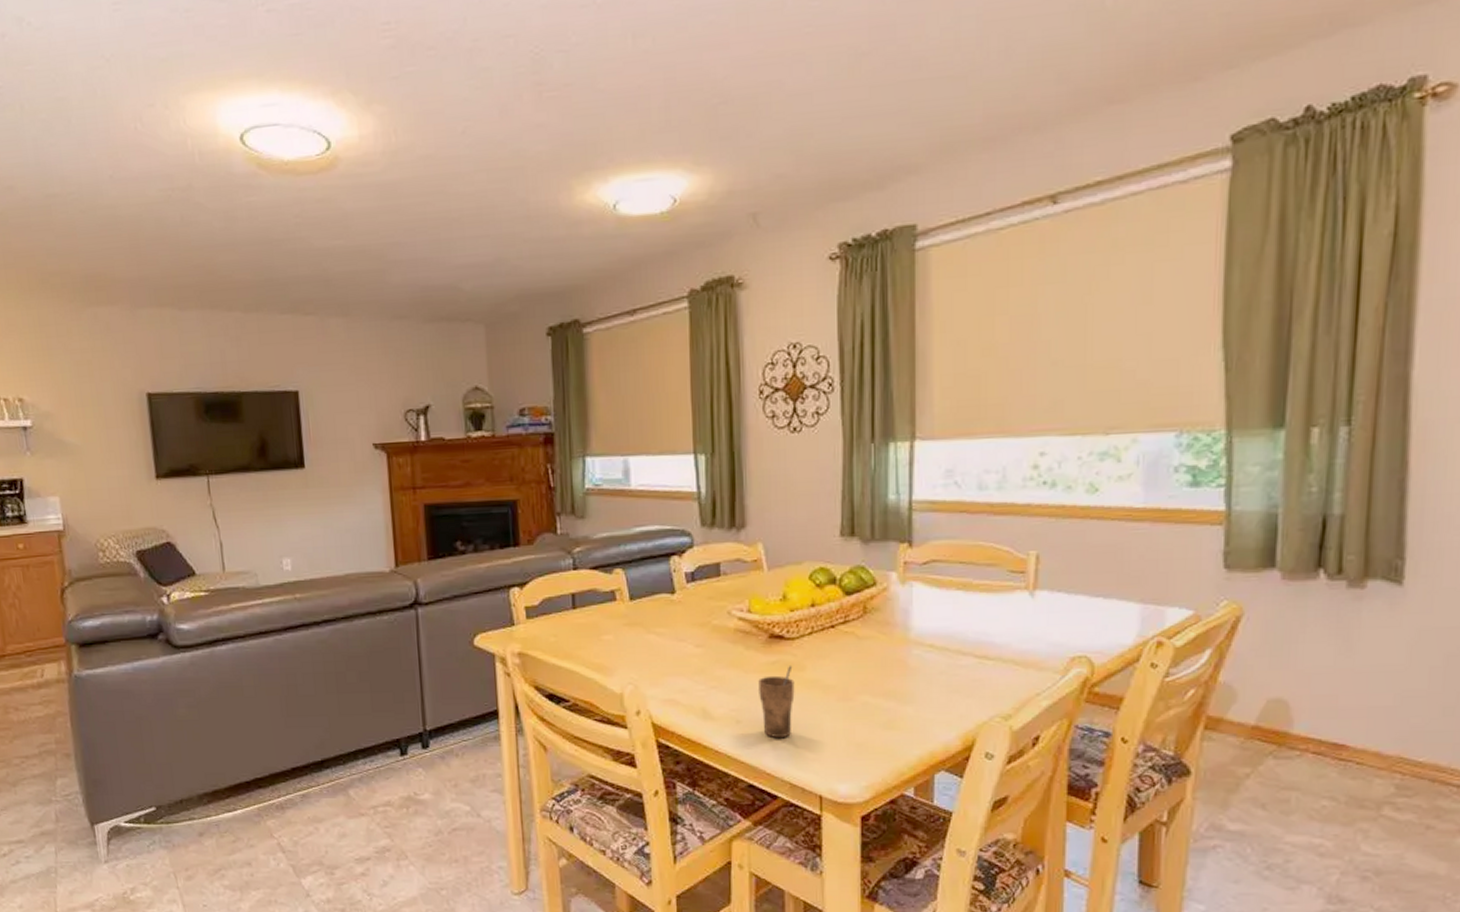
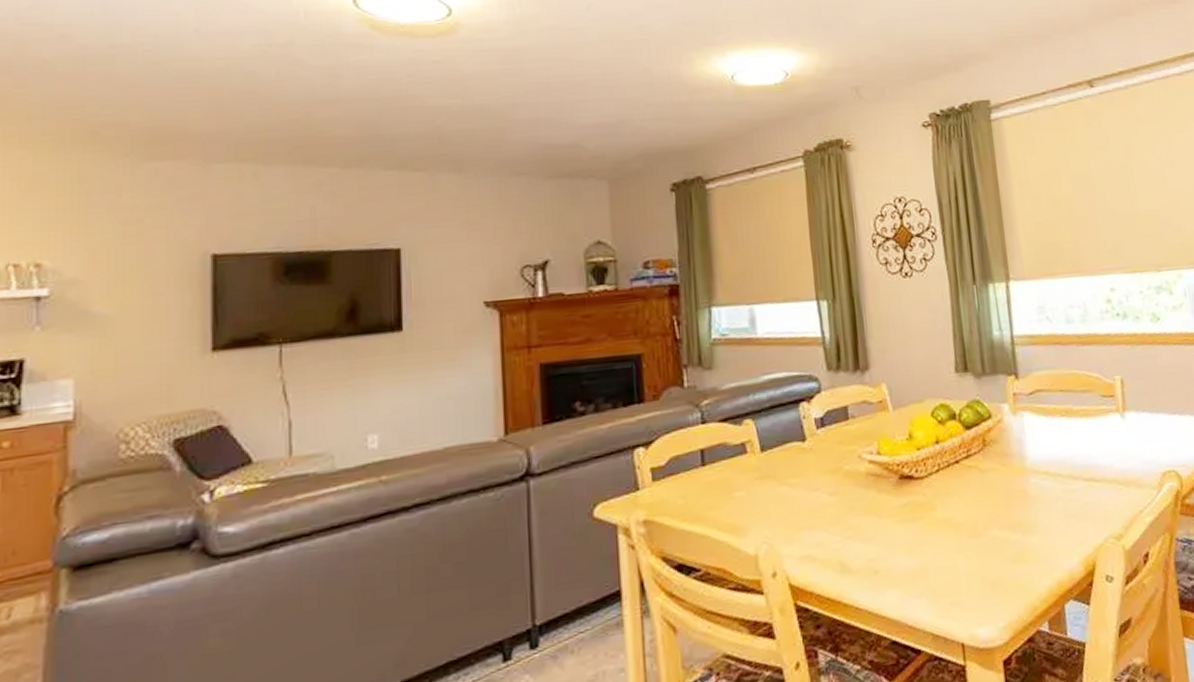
cup: present [758,665,795,737] -> none [893,505,929,585]

